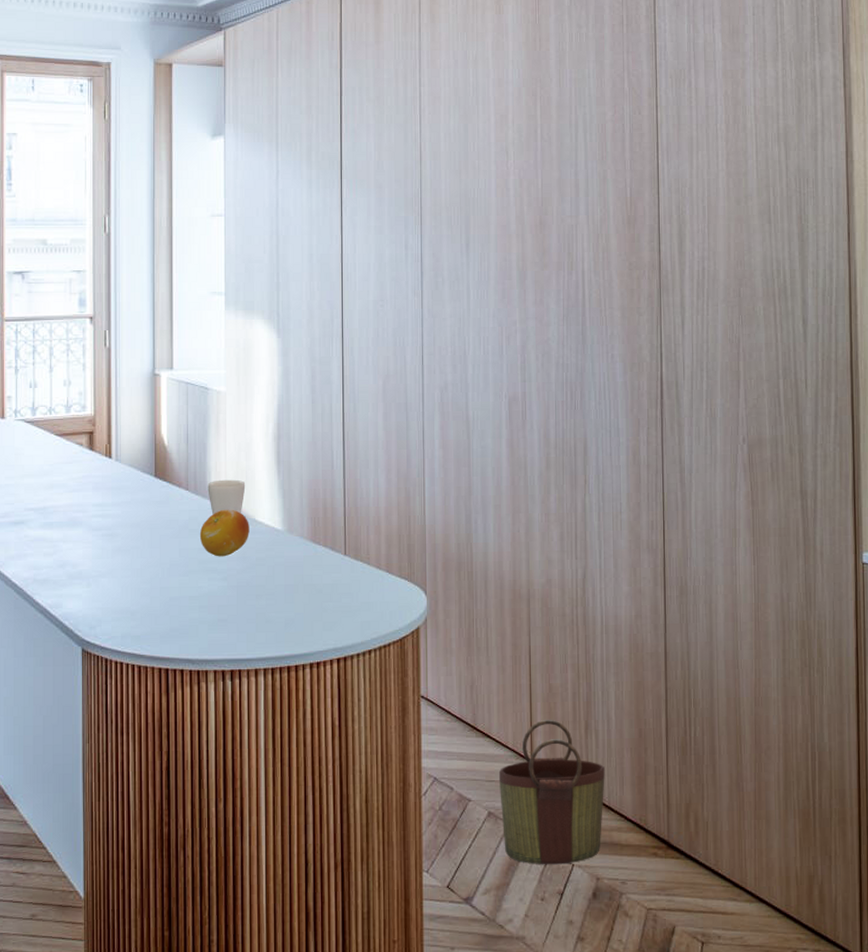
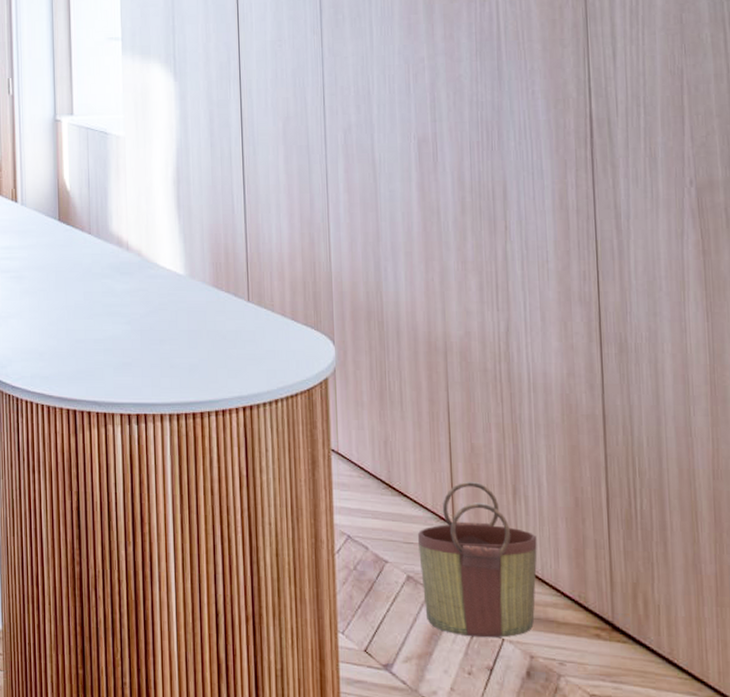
fruit: present [199,509,249,557] -> none [102,253,152,301]
cup: present [207,479,246,515] -> none [109,223,147,259]

